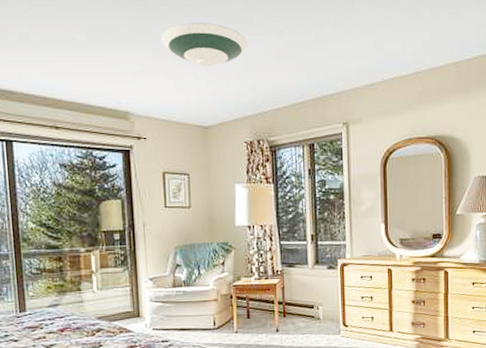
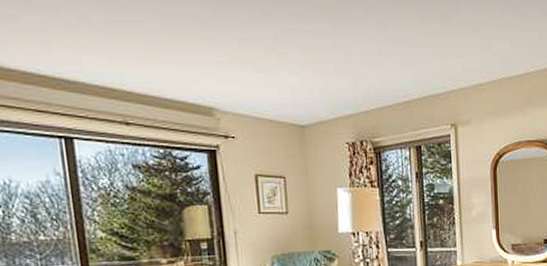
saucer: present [161,22,249,68] -> none [248,10,348,61]

